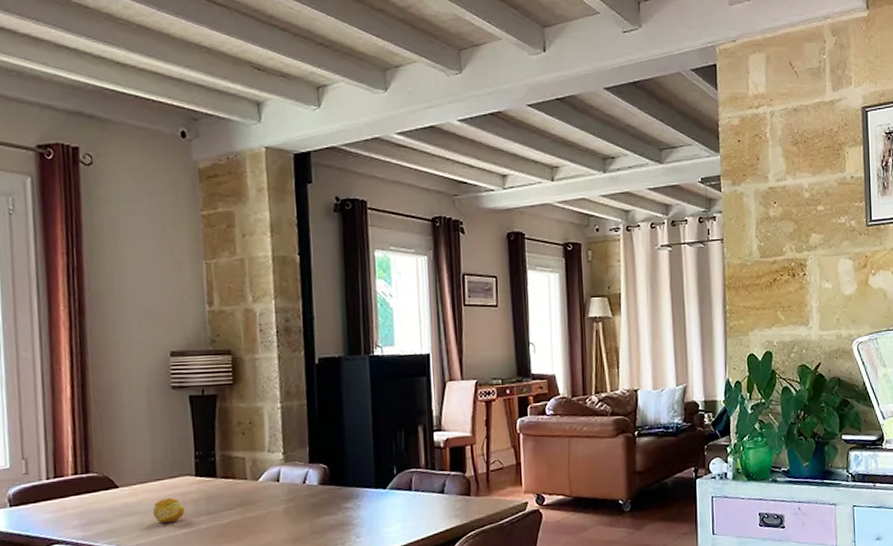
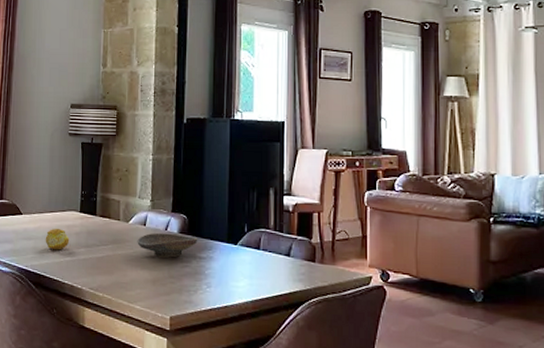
decorative bowl: none [270,486,342,514] -> present [137,232,198,258]

